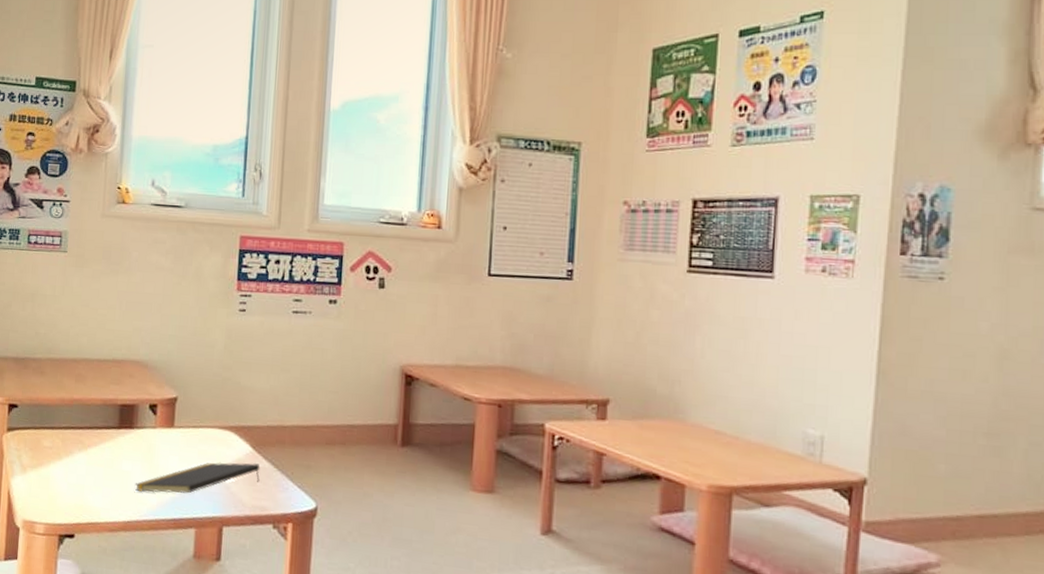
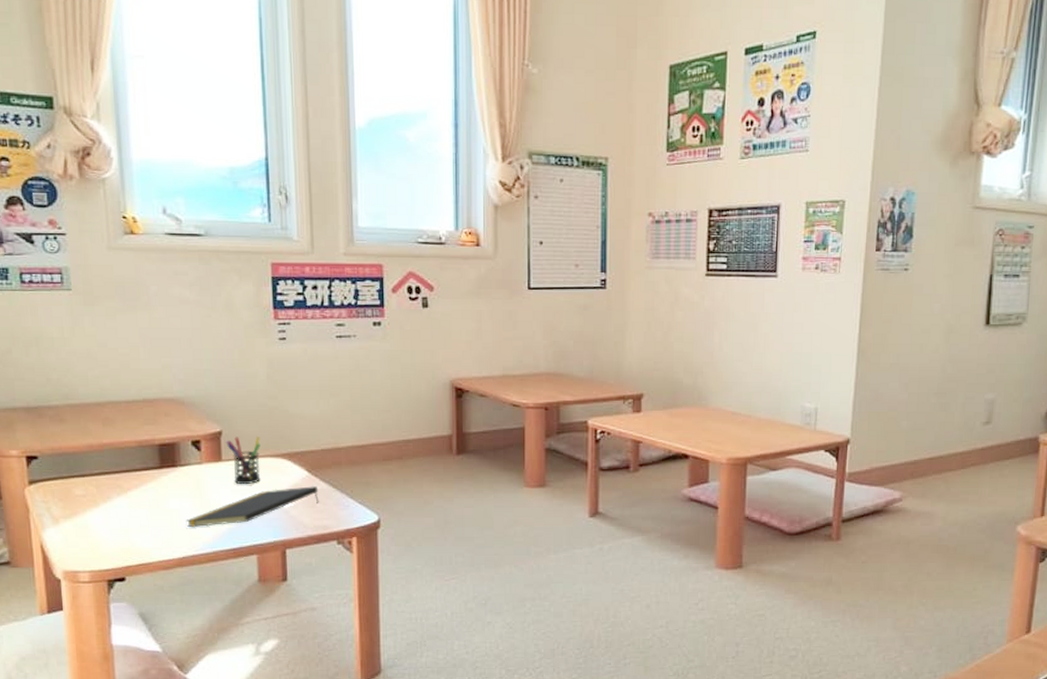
pen holder: none [179,404,212,454] -> present [226,437,261,484]

